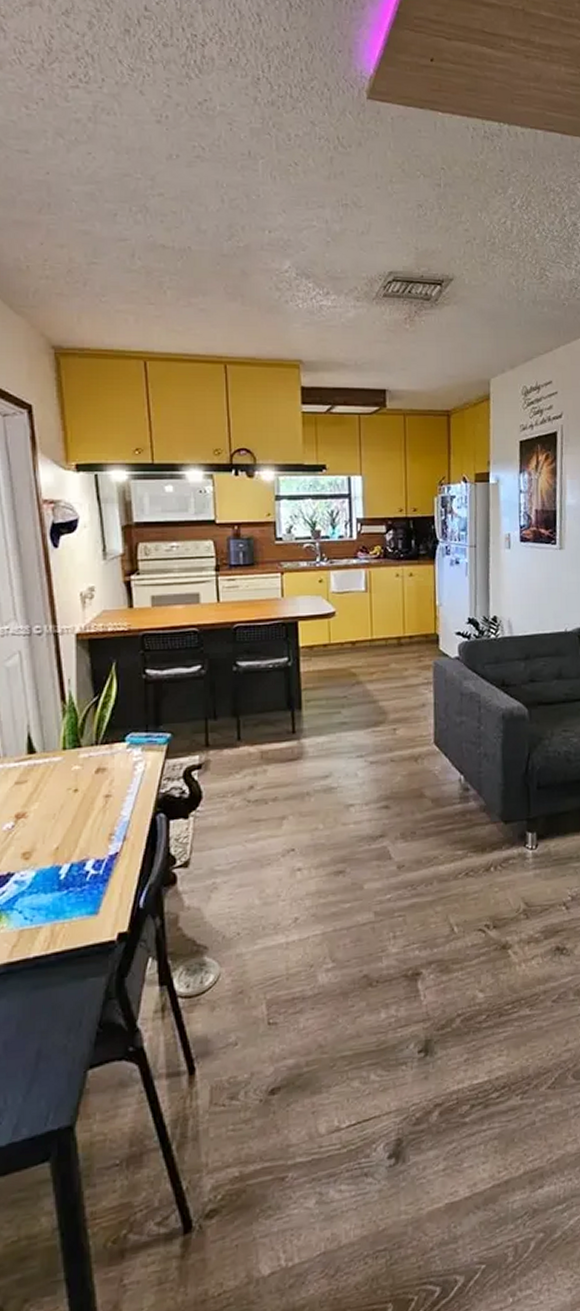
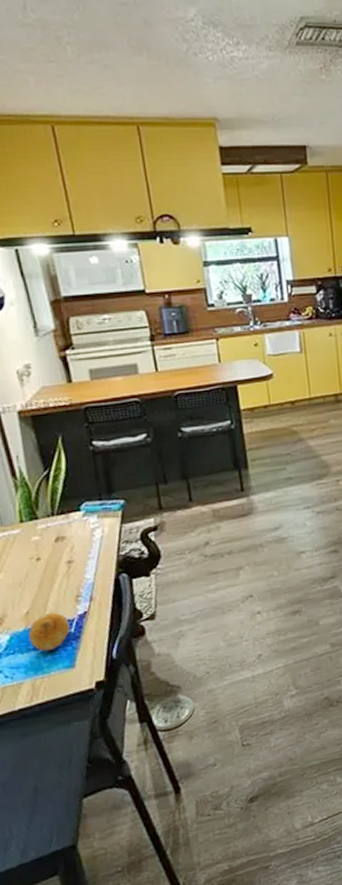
fruit: none [55,850,99,893] -> present [29,612,71,651]

